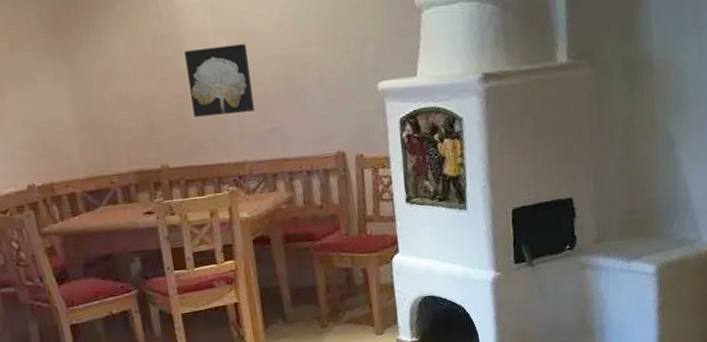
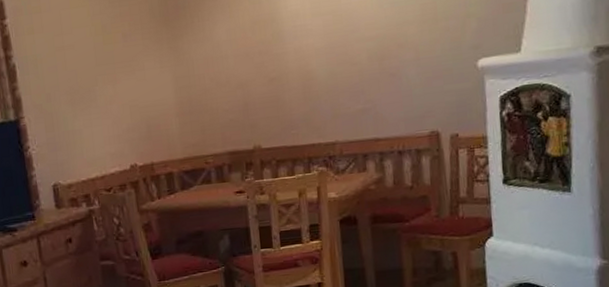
wall art: present [184,44,255,117] -> none [282,26,348,99]

